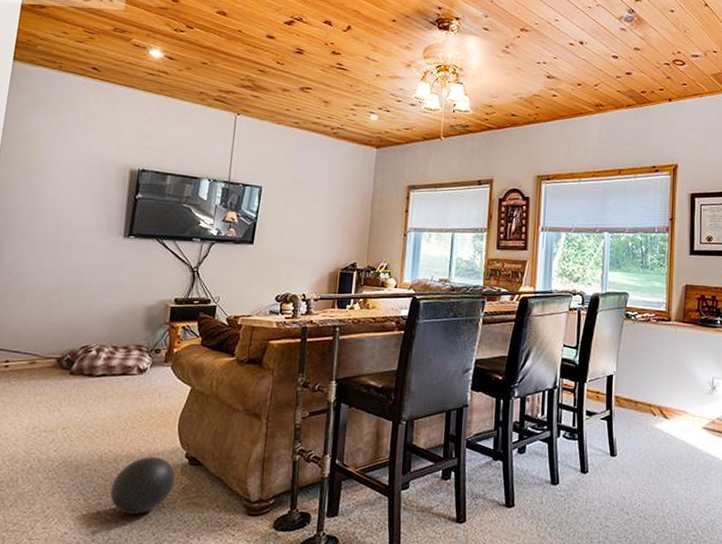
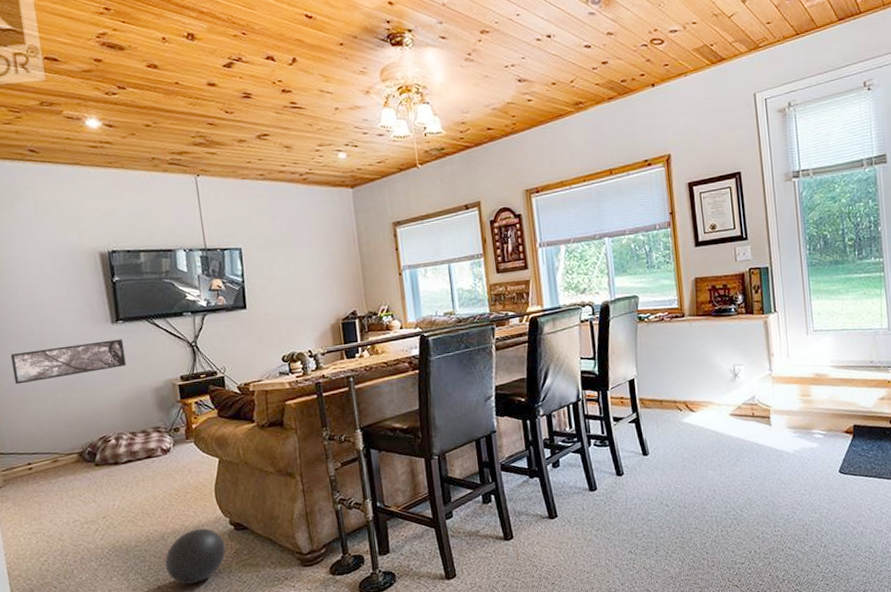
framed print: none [17,250,130,281] -> present [10,339,127,385]

